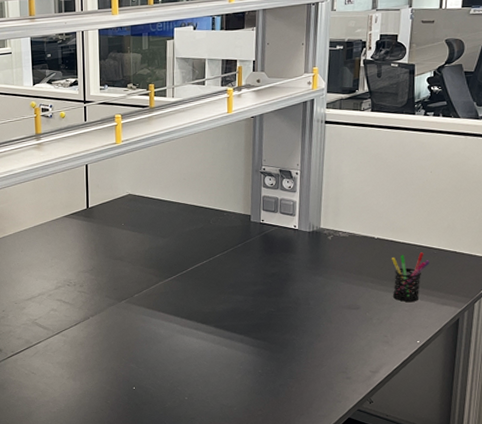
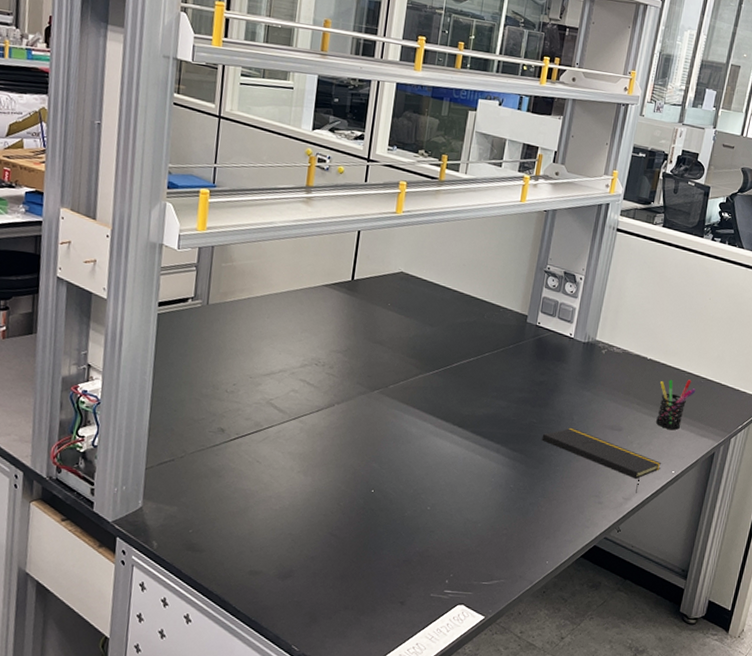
notepad: none [282,312,405,365] -> present [542,427,662,493]

